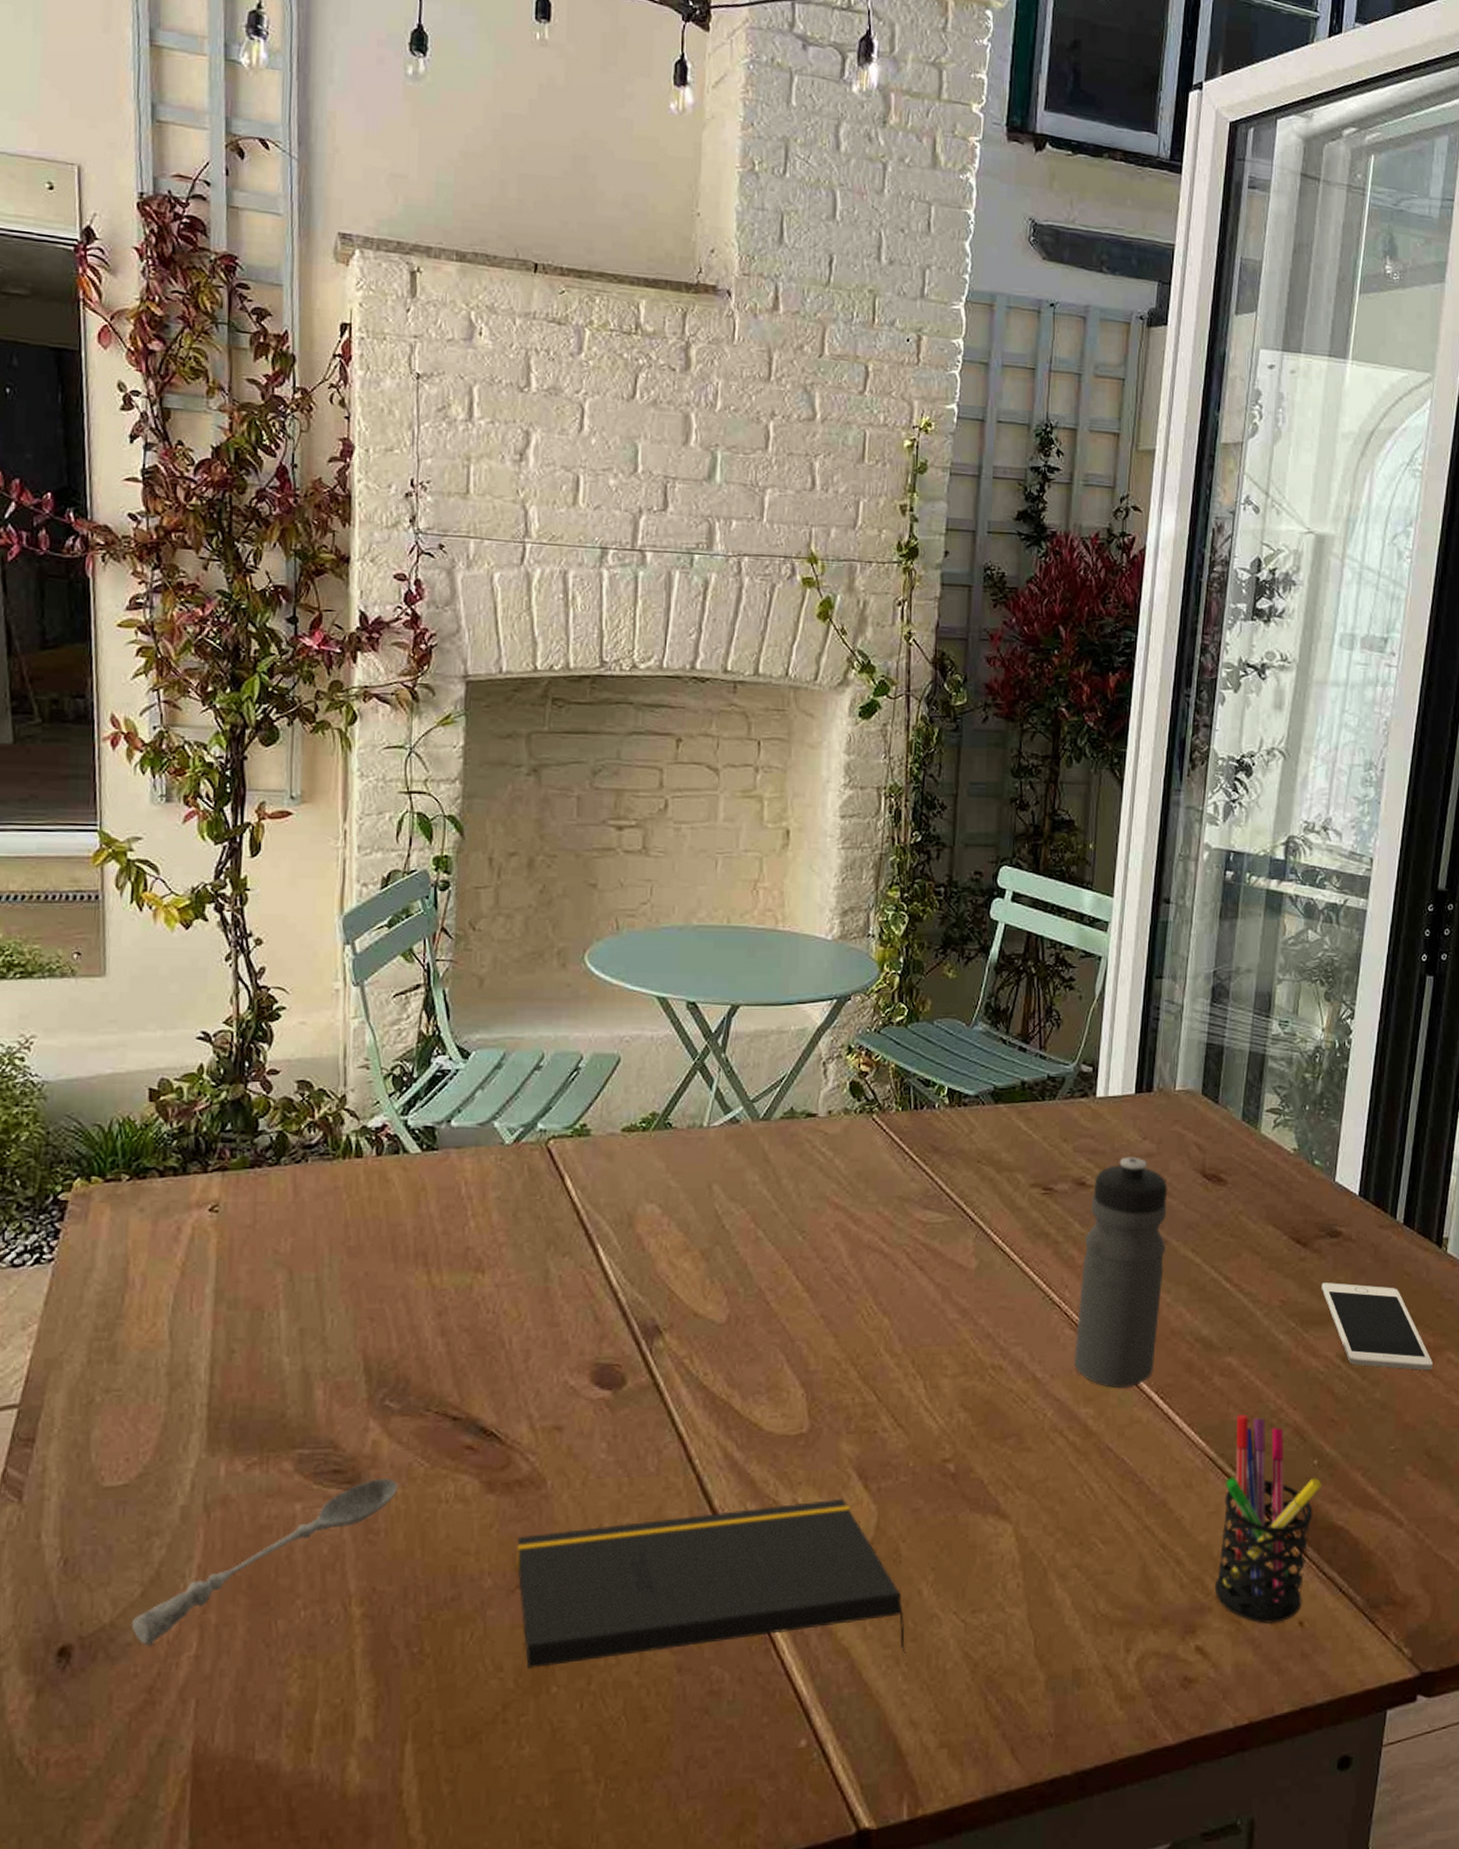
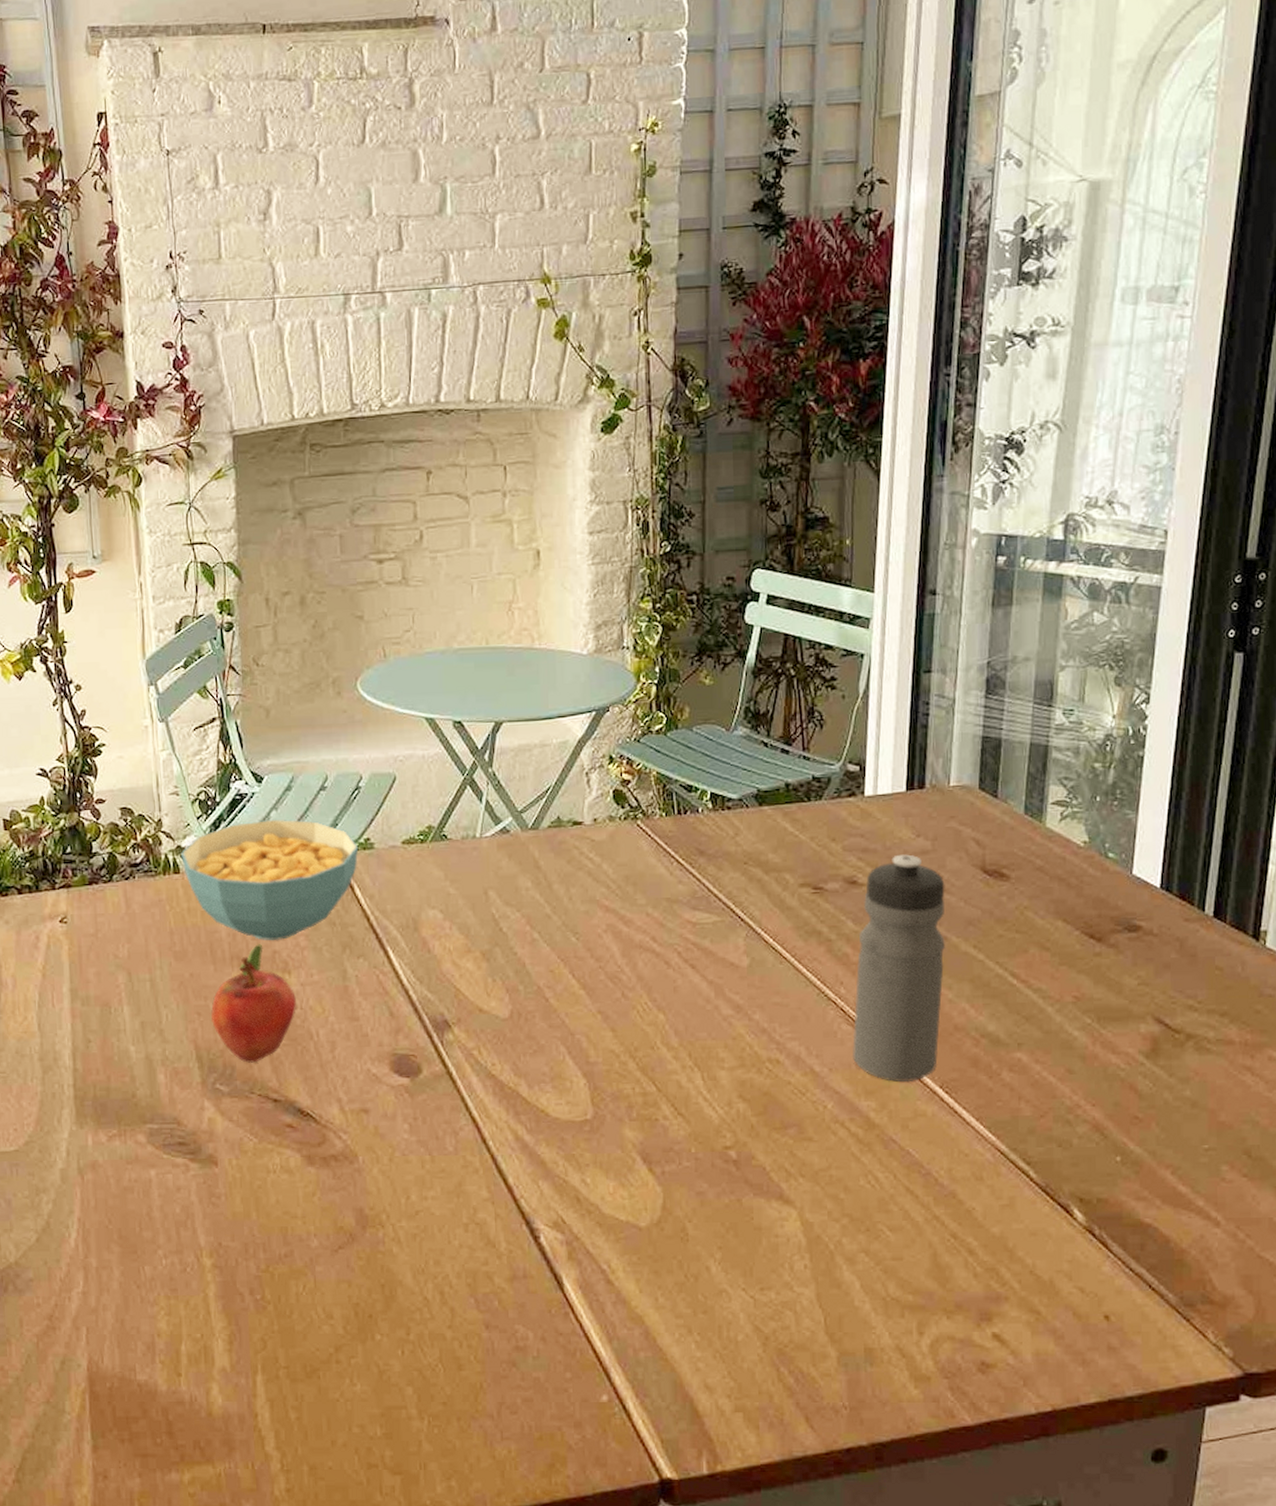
soupspoon: present [131,1477,397,1646] -> none [31,1150,232,1282]
cereal bowl: none [366,1099,573,1235] -> present [181,819,359,940]
fruit: none [386,1239,490,1375] -> present [211,944,297,1063]
notepad: present [516,1498,906,1668] -> none [336,1179,698,1327]
pen holder: present [1214,1415,1322,1623] -> none [1010,1110,1126,1315]
cell phone: present [1321,1283,1433,1370] -> none [1119,978,1251,1068]

